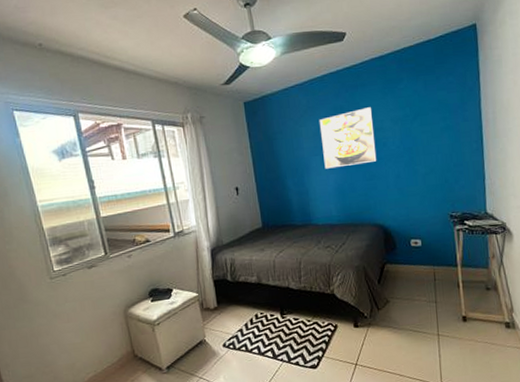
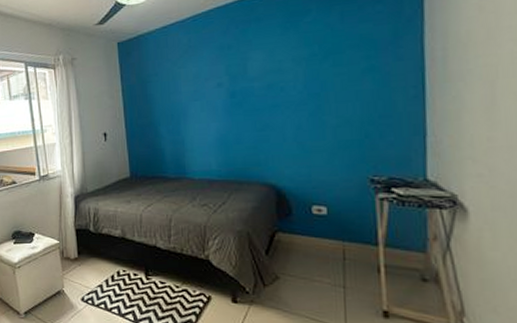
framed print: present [319,107,377,169] -> none [201,45,272,116]

